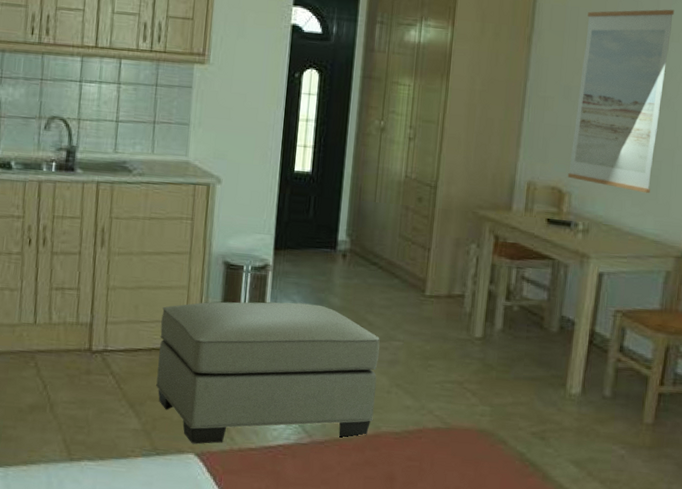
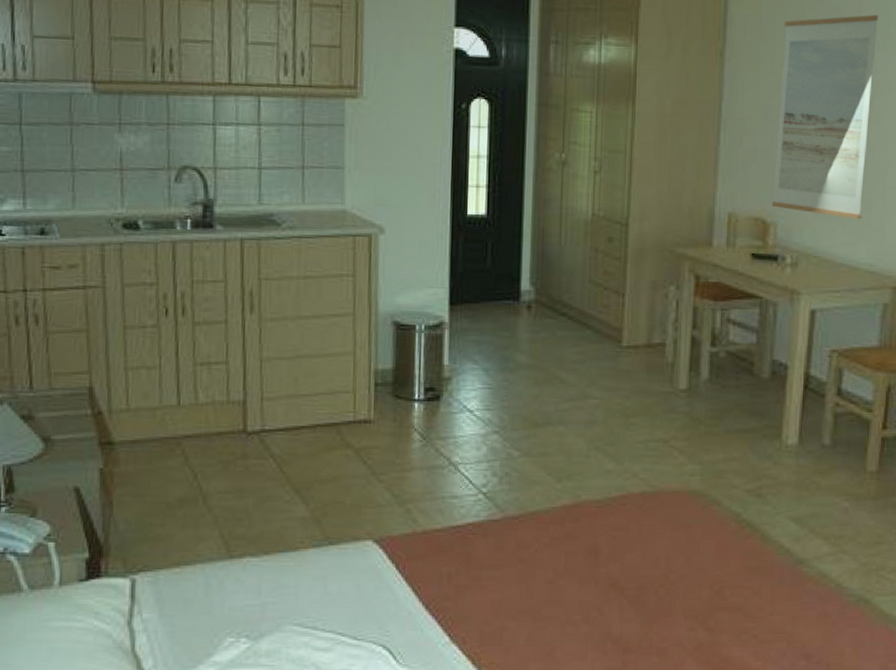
ottoman: present [156,301,380,444] -> none [324,363,574,529]

